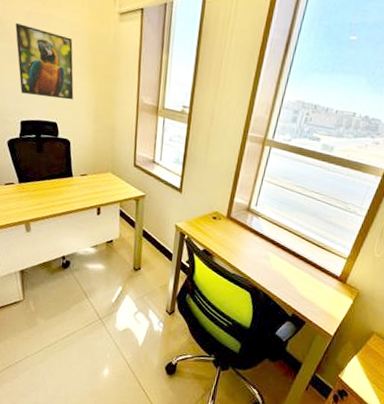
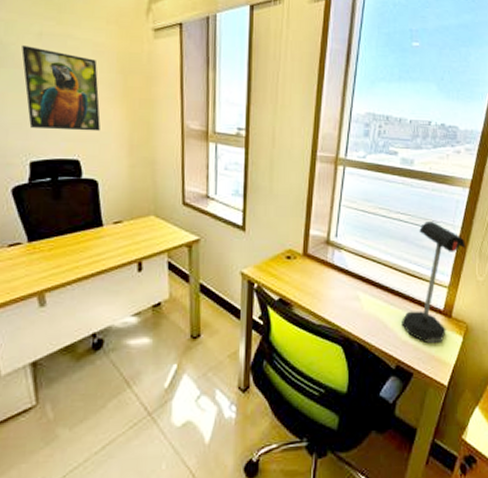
desk lamp: none [302,202,370,302] -> present [401,222,465,343]

